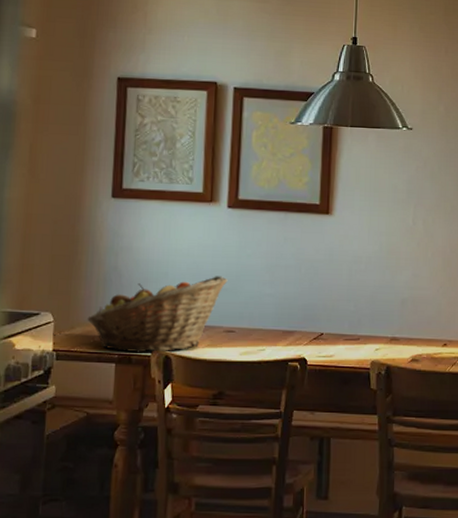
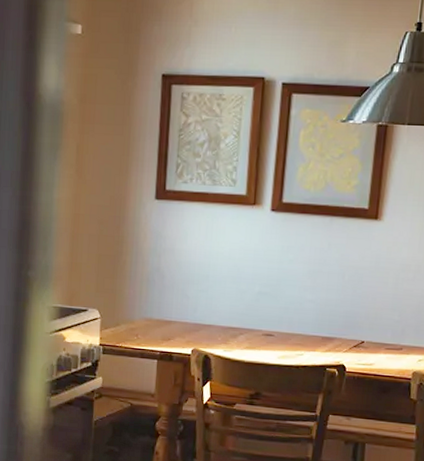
fruit basket: present [87,276,228,353] -> none [131,280,269,352]

